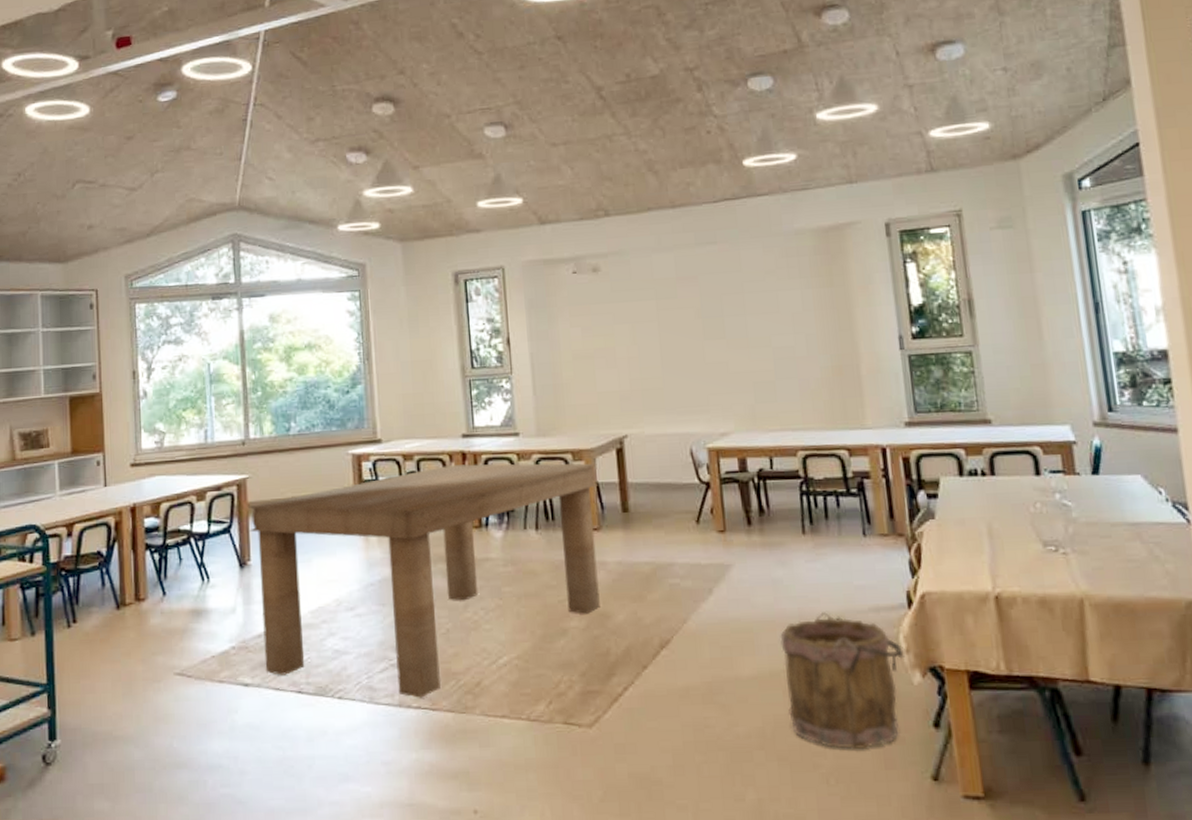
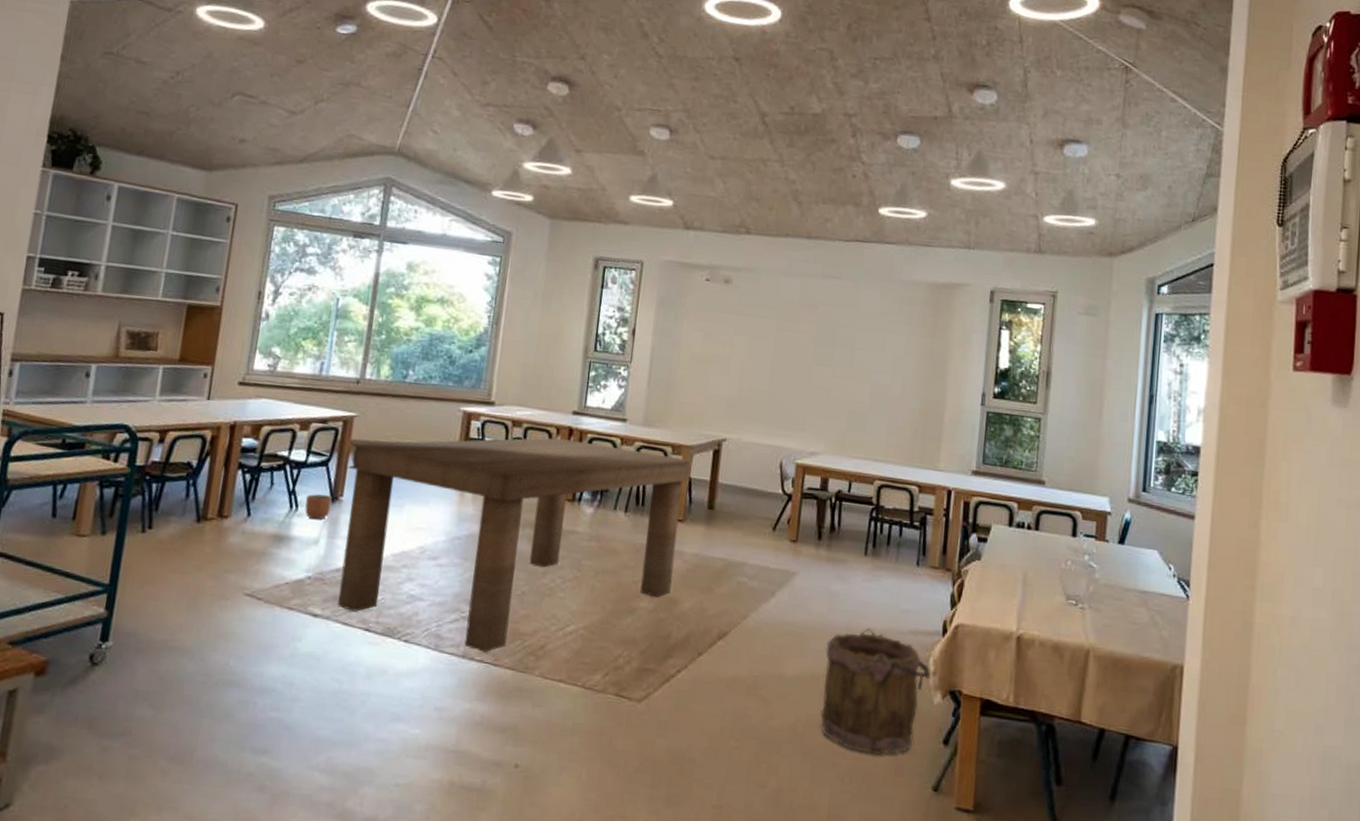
planter: none [216,562,241,589] -> present [305,494,333,520]

